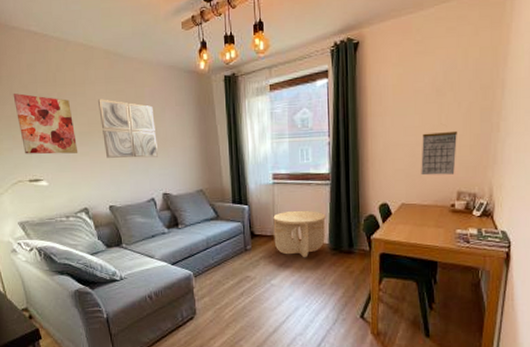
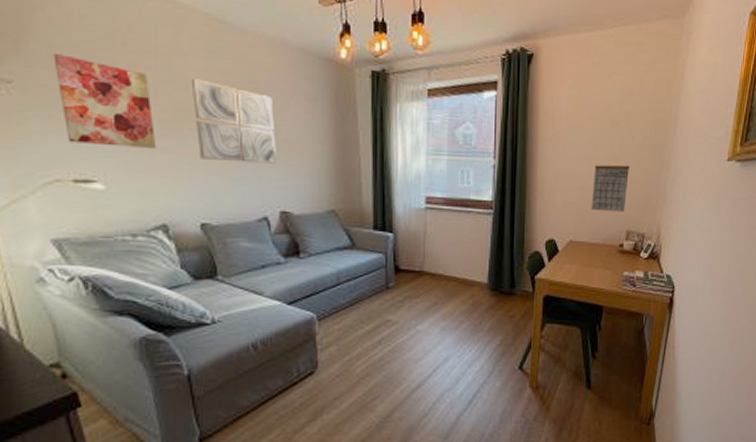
side table: present [273,210,326,258] -> none [423,242,486,299]

